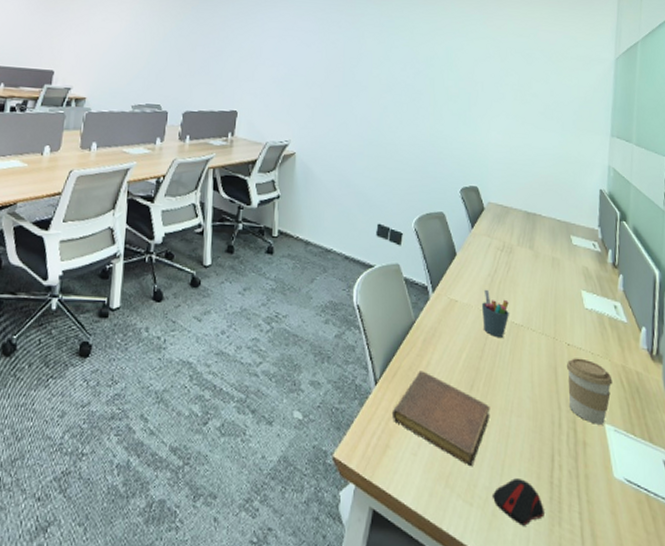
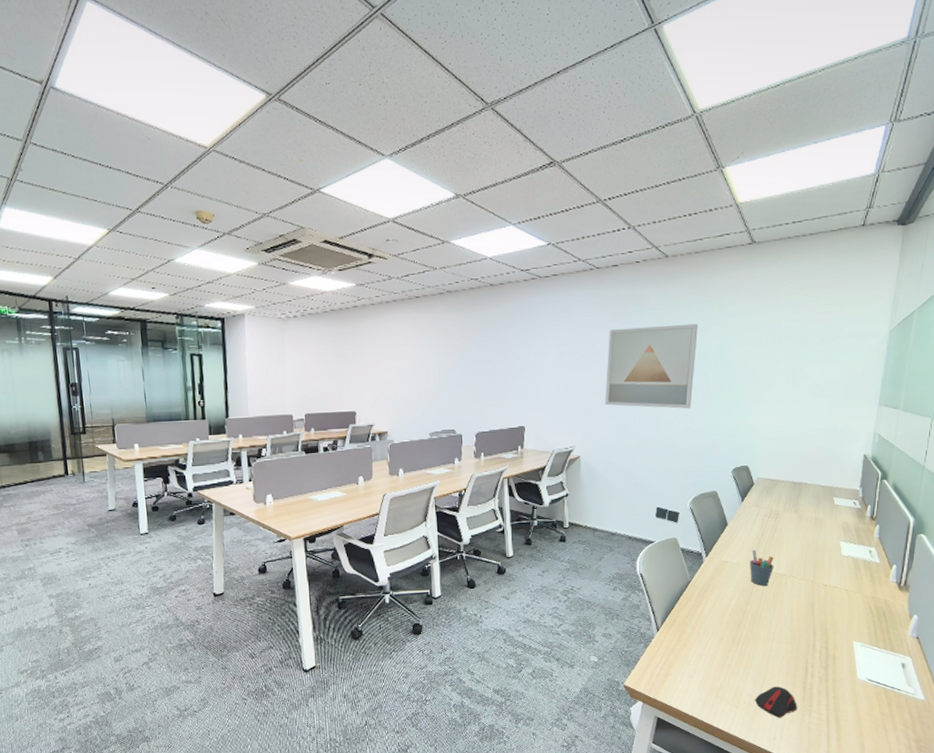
wall art: none [325,19,423,115] -> present [605,323,698,409]
notebook: present [393,370,490,465] -> none [672,617,755,681]
coffee cup: present [566,358,613,425] -> none [822,594,863,642]

